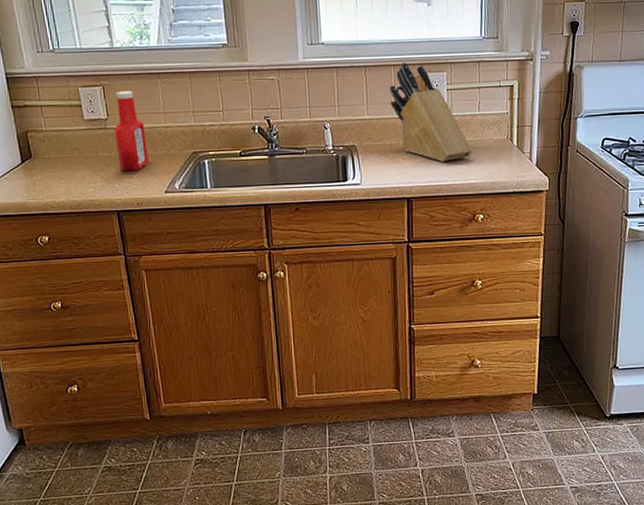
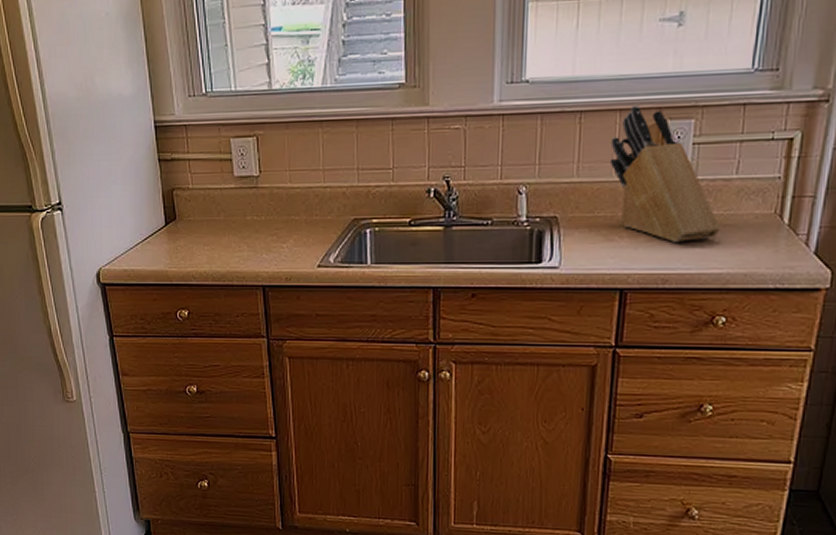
ketchup bottle: present [114,91,149,172] -> none [266,142,302,240]

